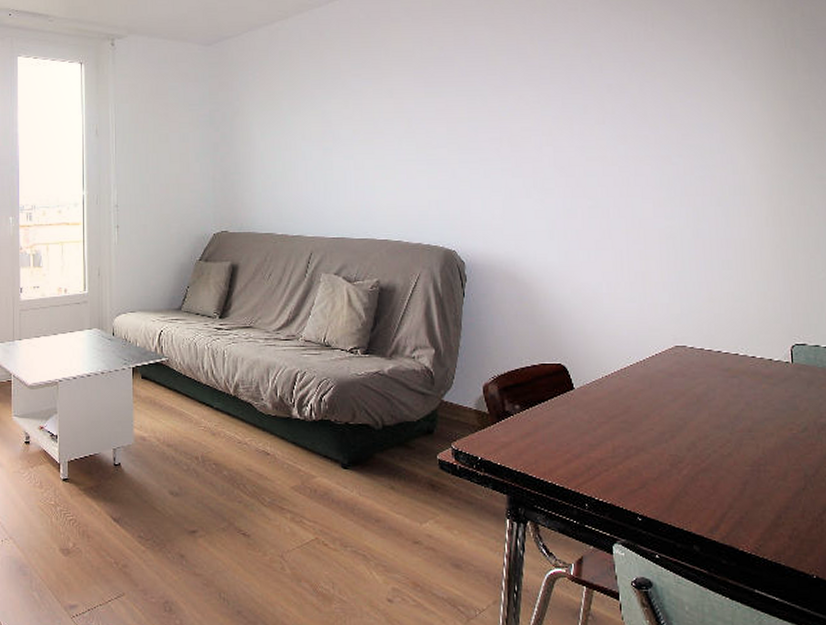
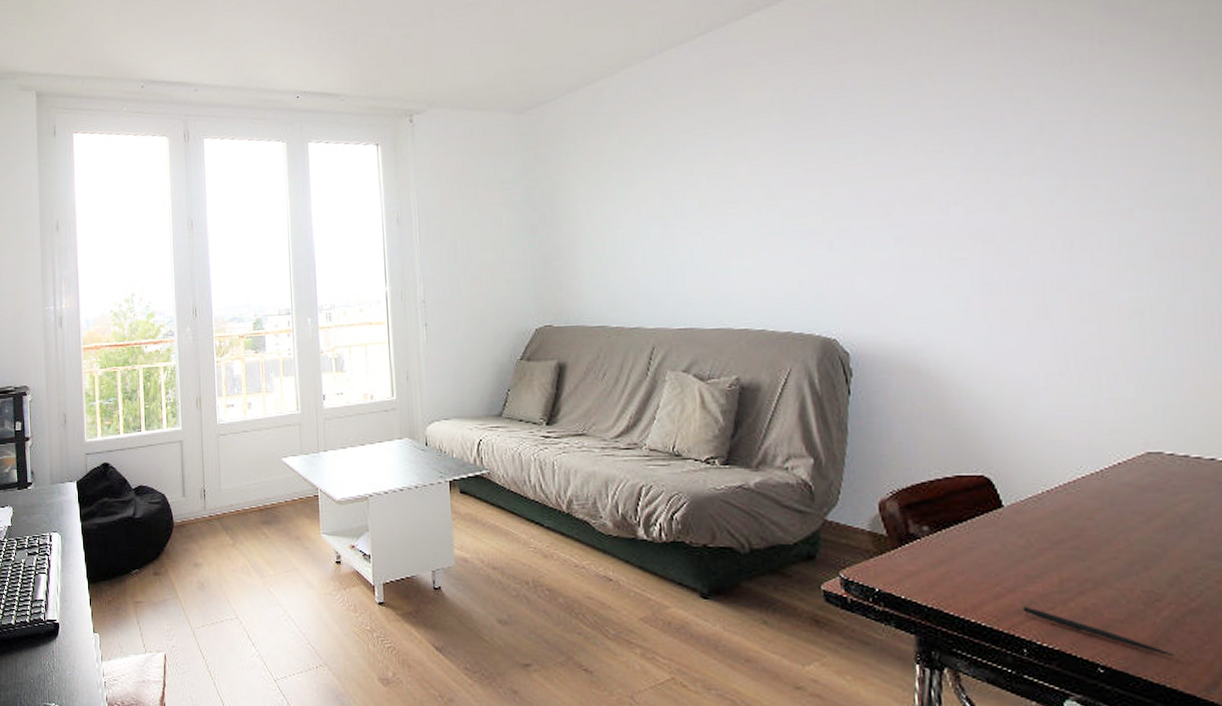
pen: none [586,469,690,507] -> present [1022,606,1174,657]

